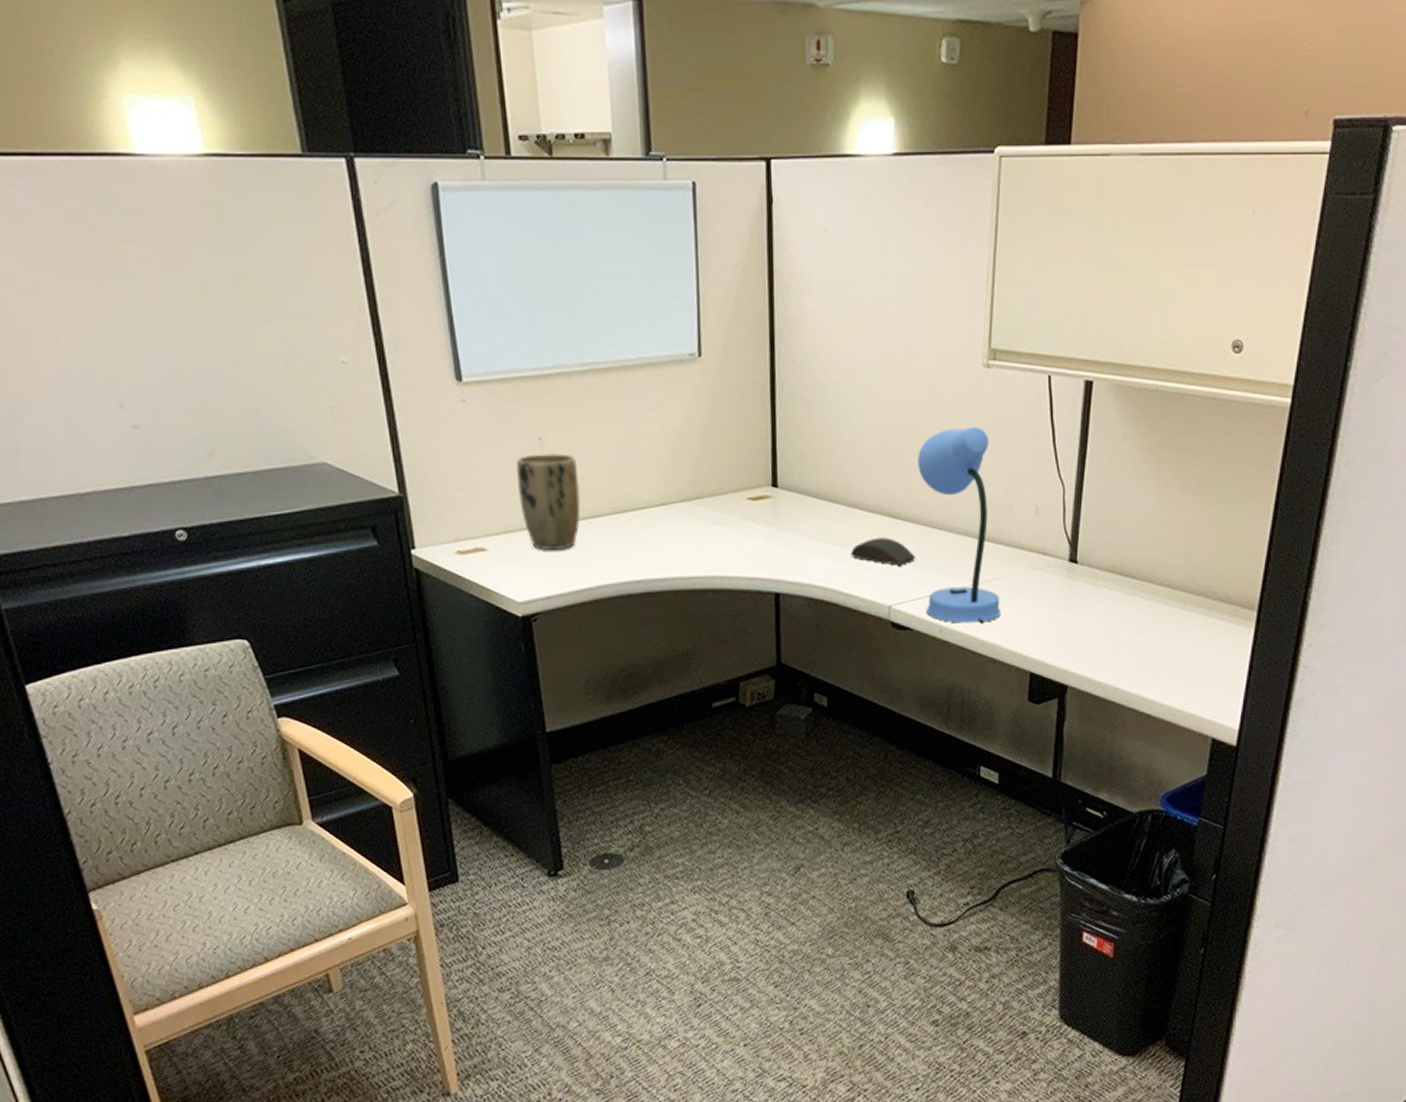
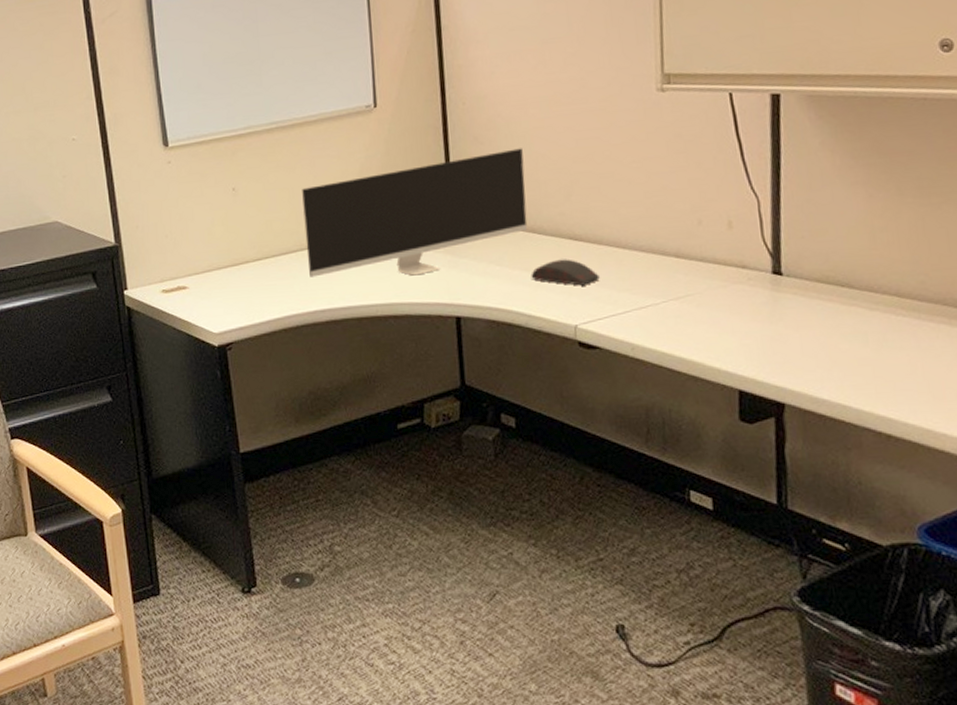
plant pot: present [517,453,581,550] -> none [214,200,270,286]
monitor: none [617,416,851,548] -> present [302,148,528,277]
desk lamp: present [918,426,1002,624] -> none [594,147,700,341]

